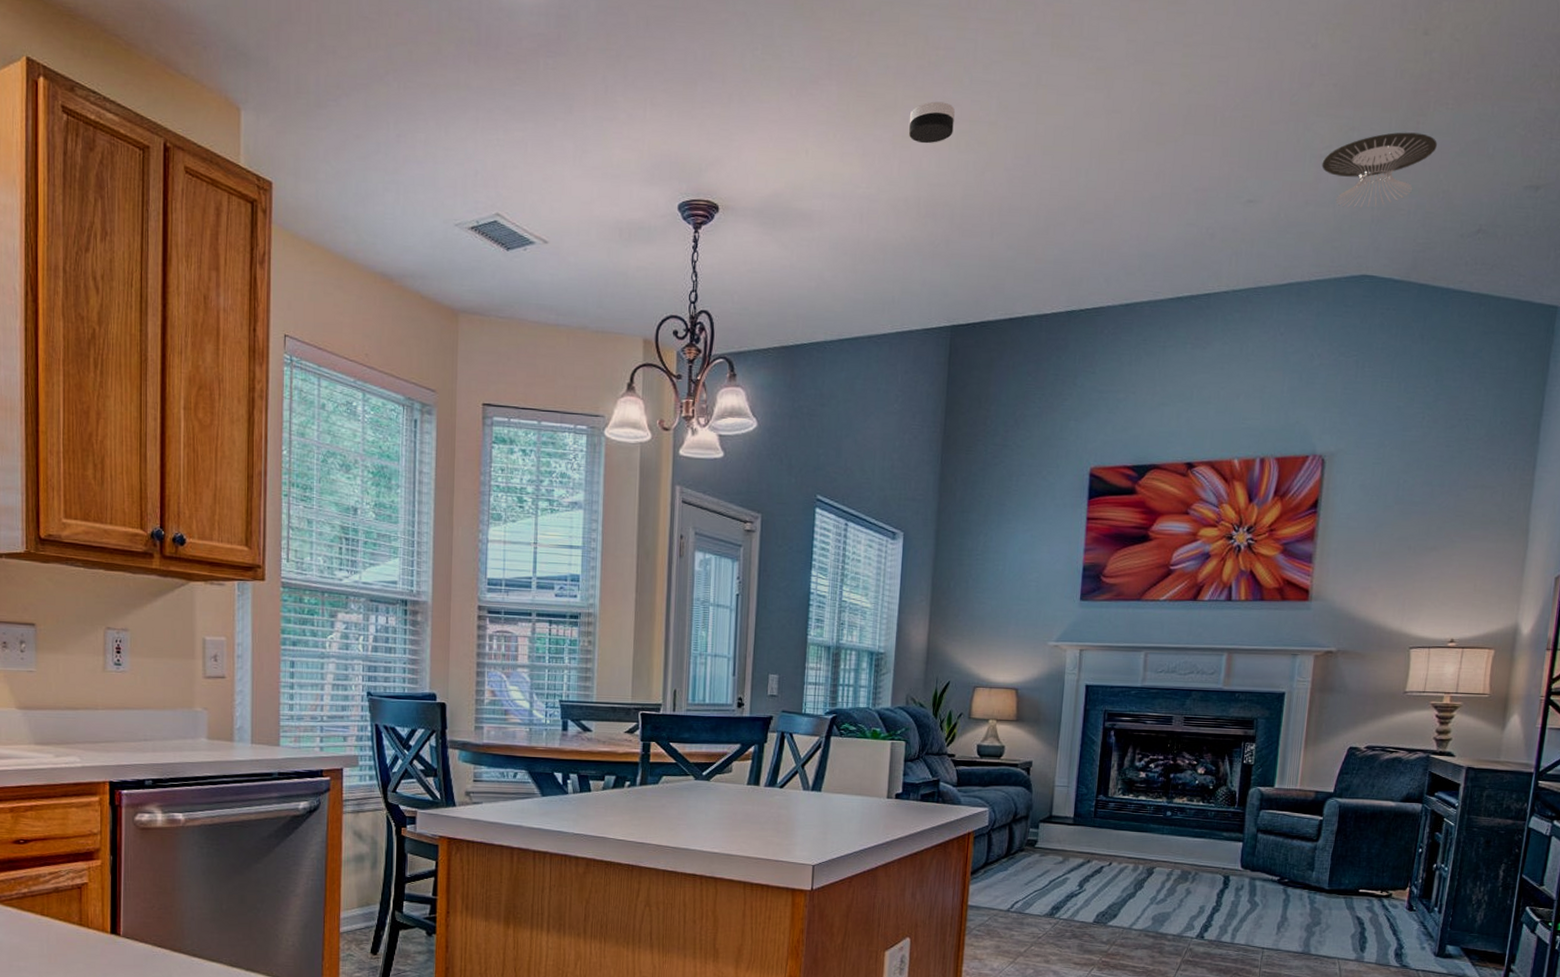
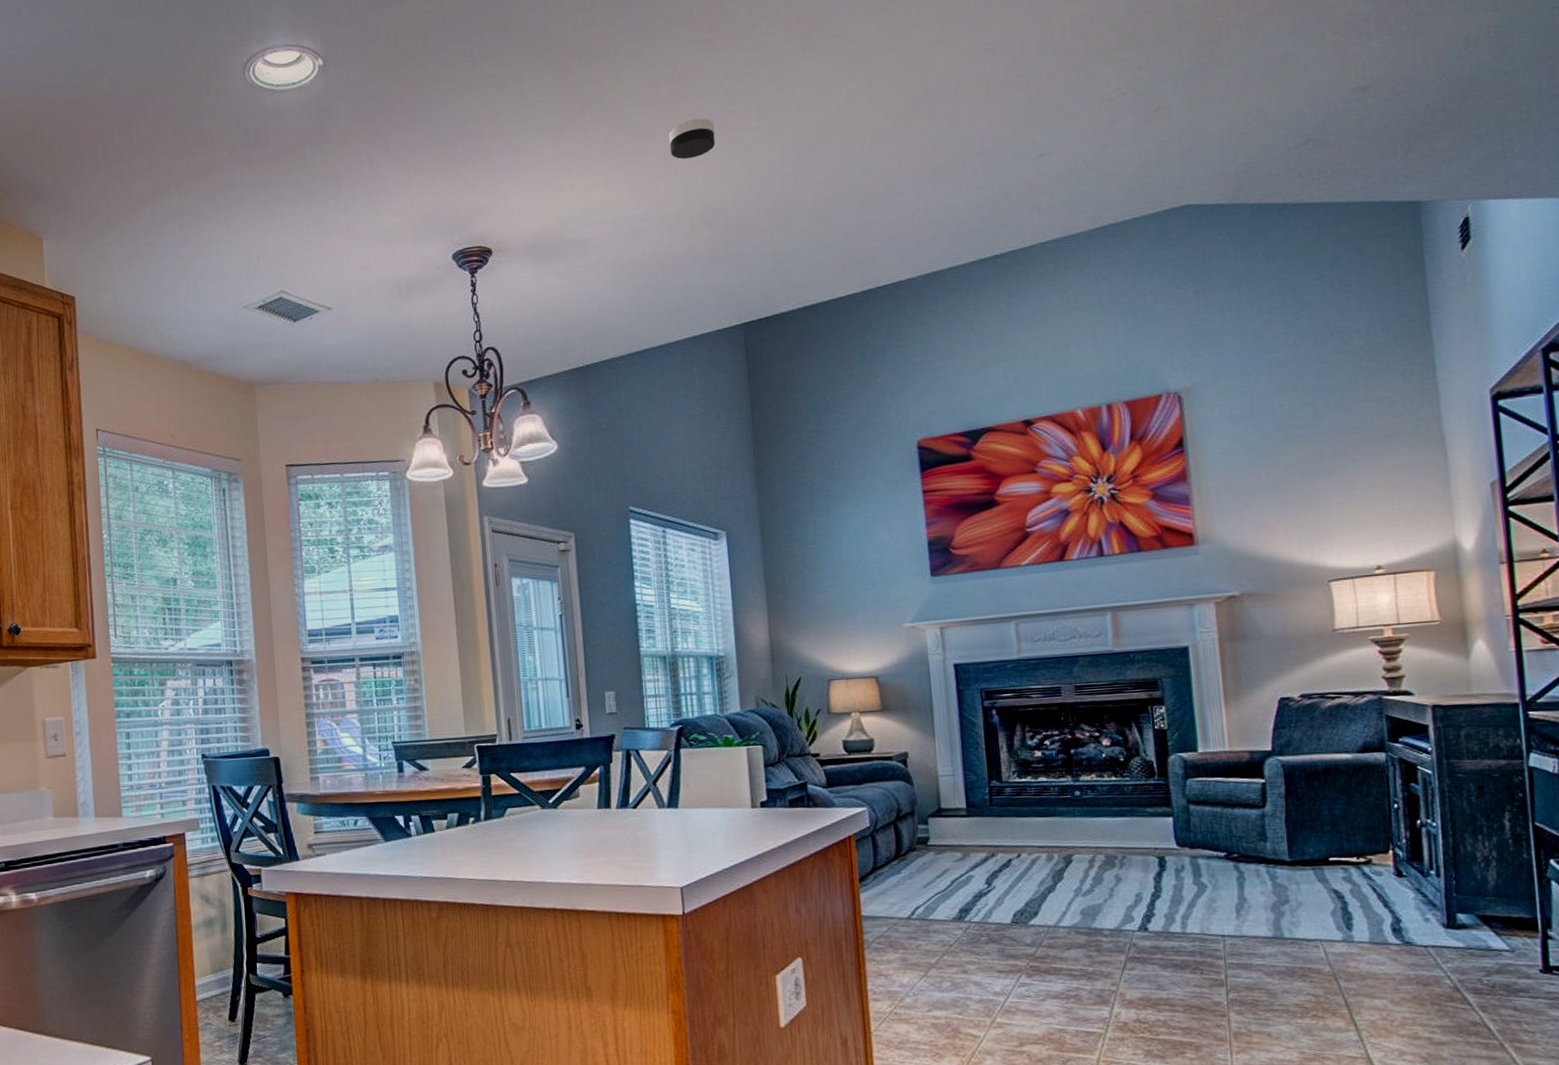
recessed light: present [1322,132,1437,209] -> none [1113,58,1239,144]

